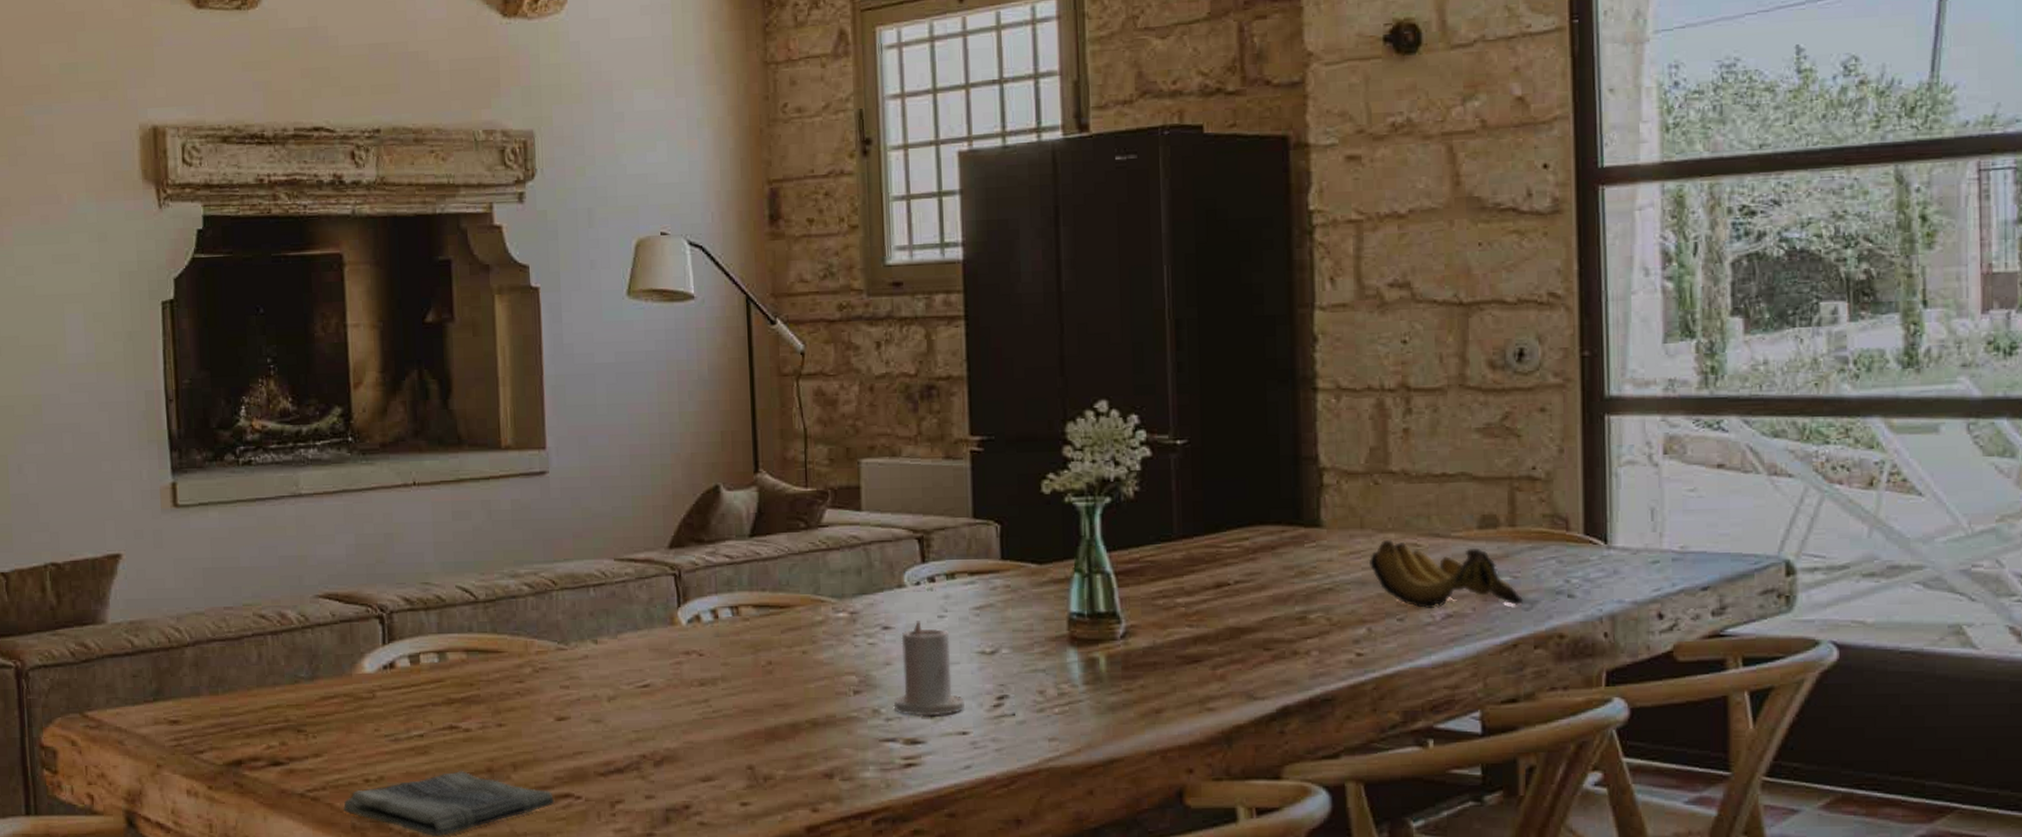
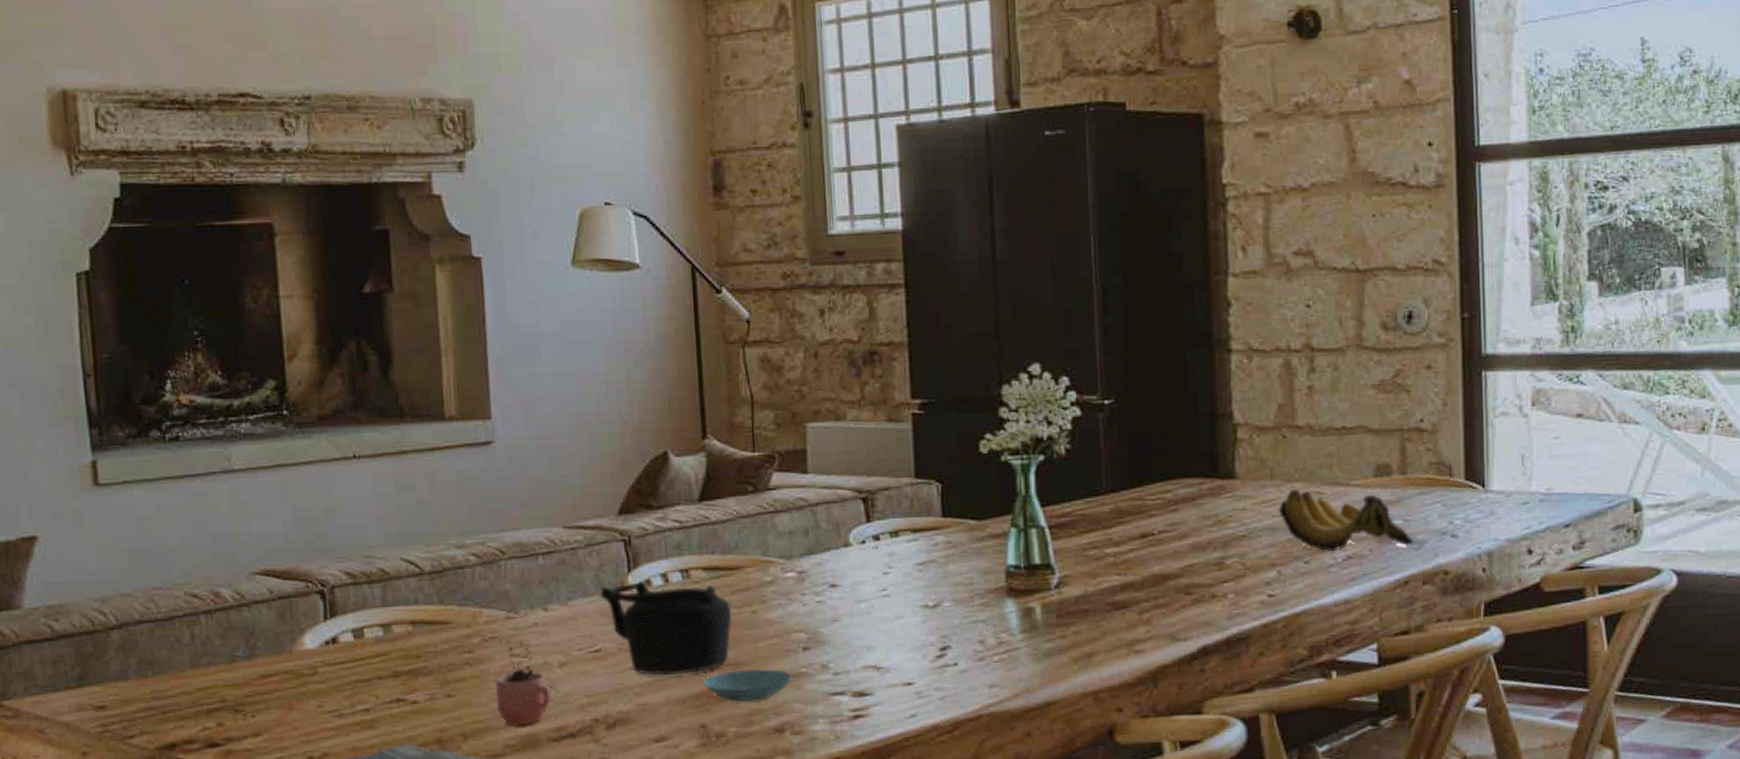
cocoa: none [546,671,601,759] -> present [496,640,552,726]
teapot: none [649,616,782,714] -> present [599,581,732,675]
saucer: none [751,710,843,744] -> present [703,668,793,702]
candle: present [893,621,964,717] -> none [841,578,909,670]

